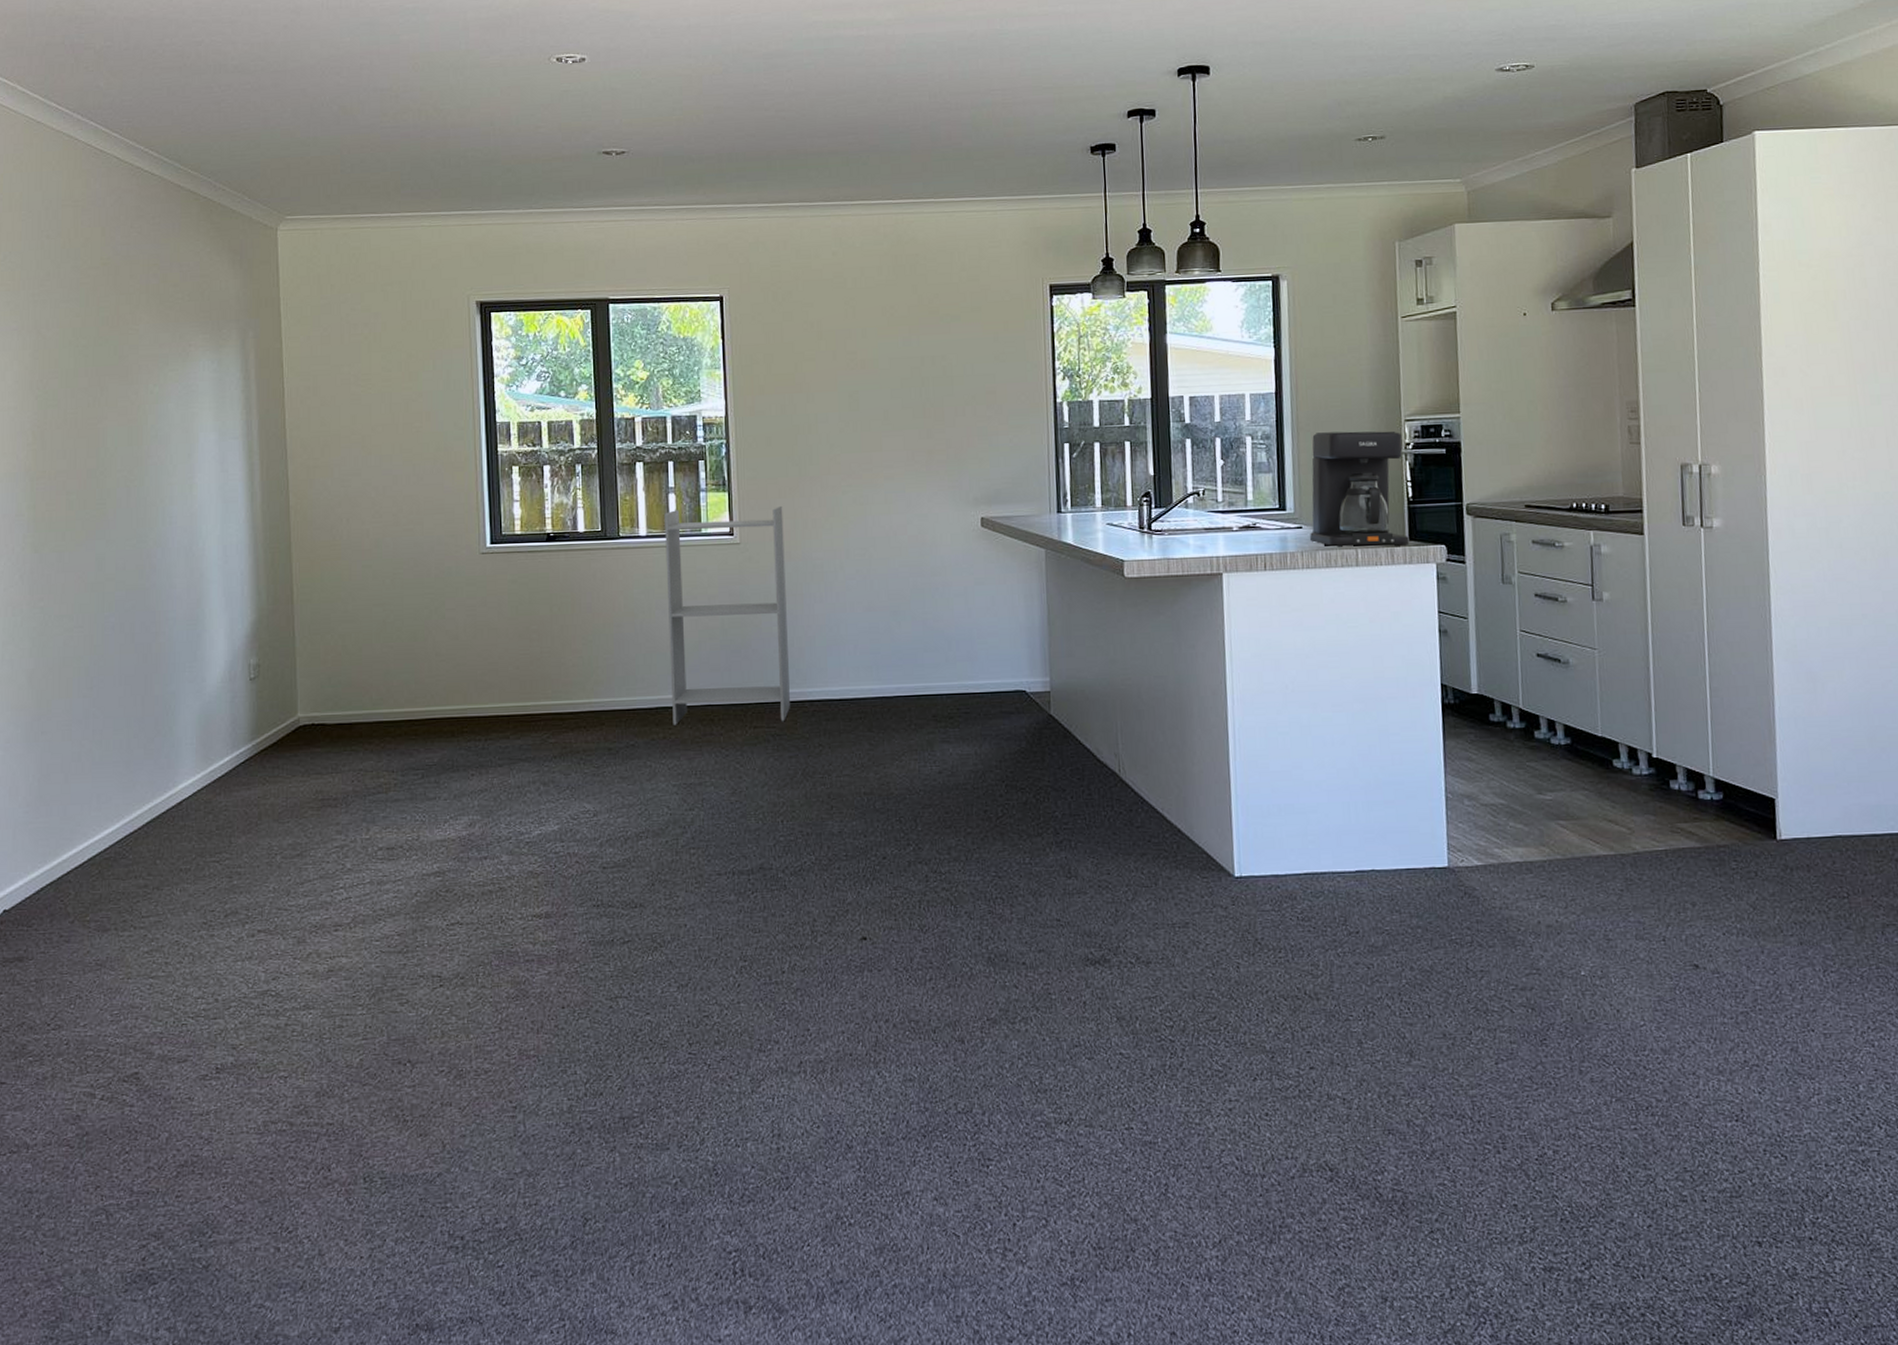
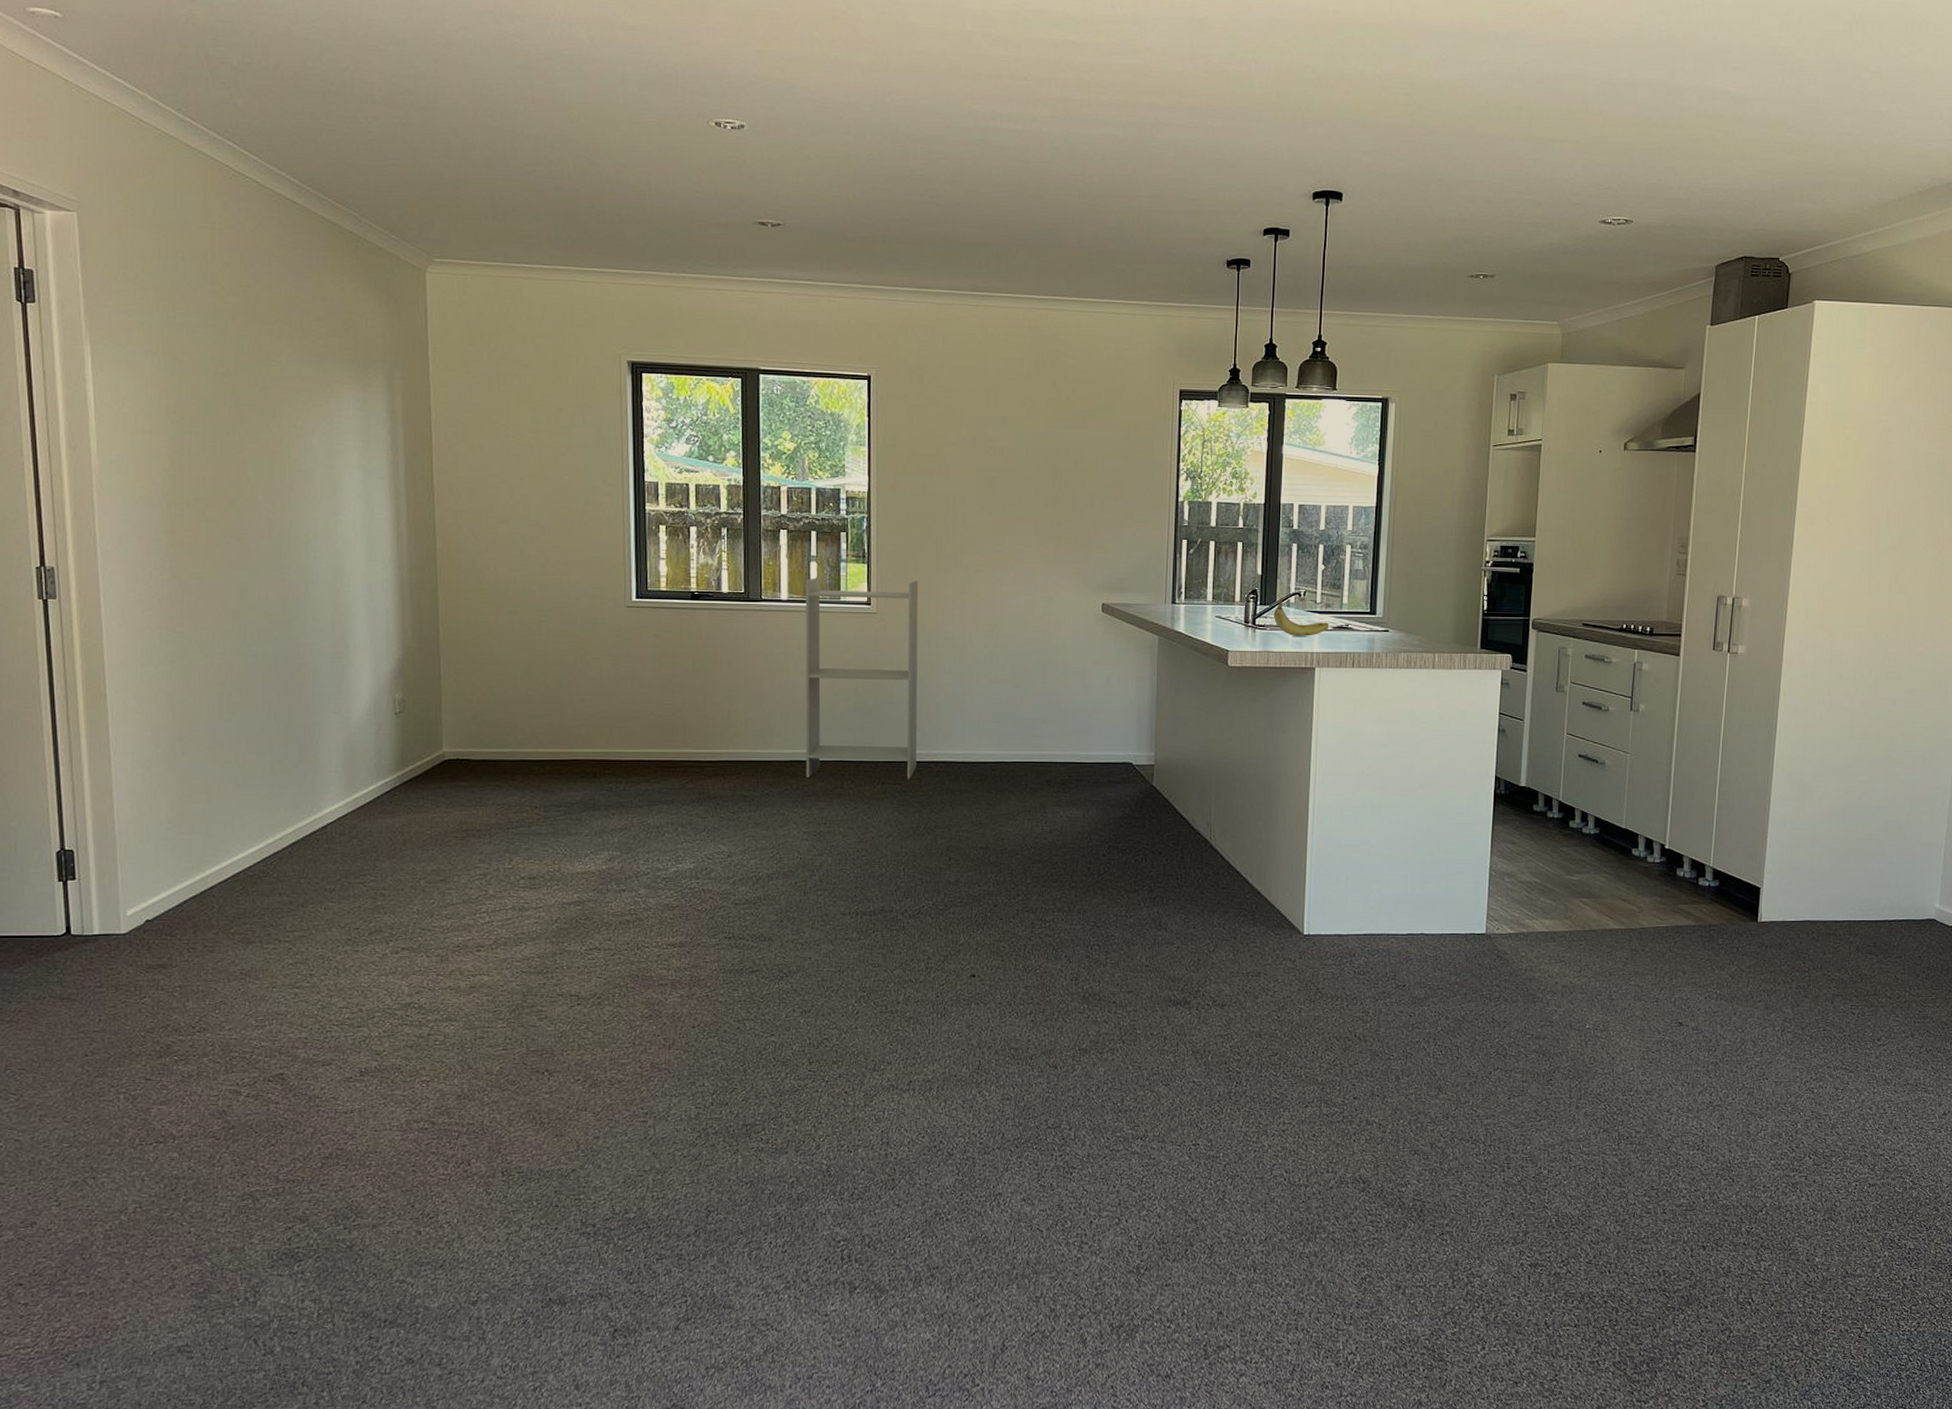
fruit: none [1171,498,1234,541] -> present [1274,597,1329,637]
coffee maker: present [1310,431,1410,548] -> none [1395,546,1483,654]

